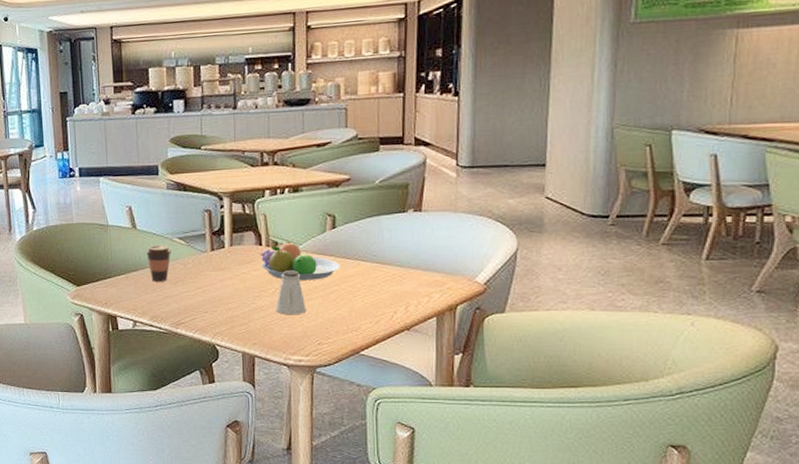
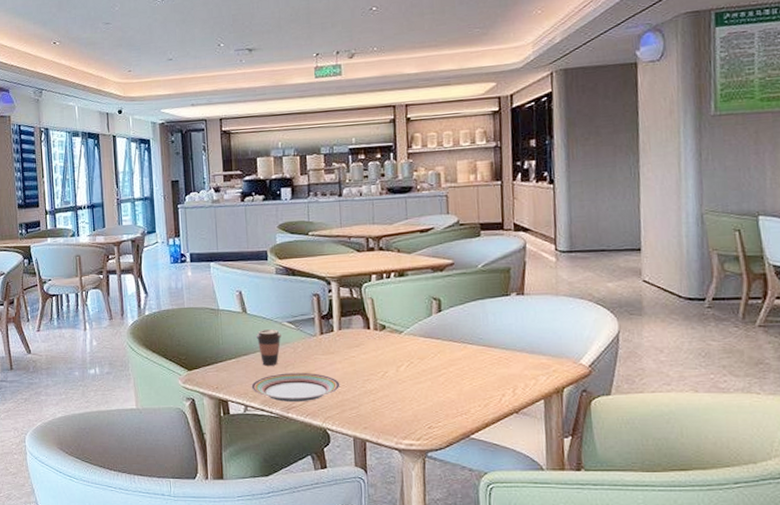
plate: none [140,288,230,319] -> present [251,372,340,403]
fruit bowl: present [260,242,340,280] -> none [368,325,448,364]
saltshaker: present [275,270,306,315] -> none [385,353,416,399]

